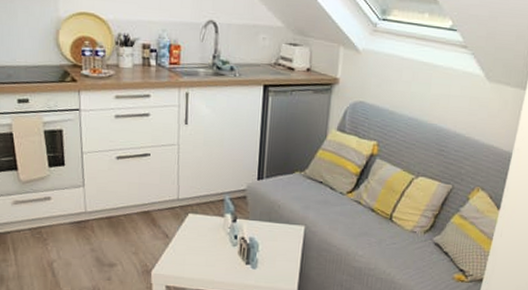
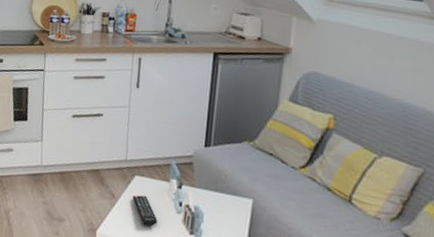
remote control: none [187,232,214,262] -> present [132,195,158,227]

